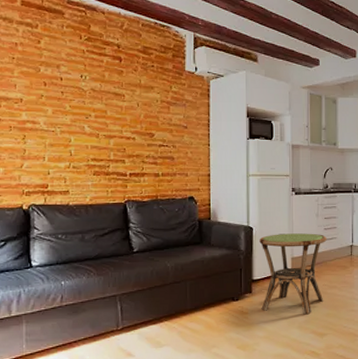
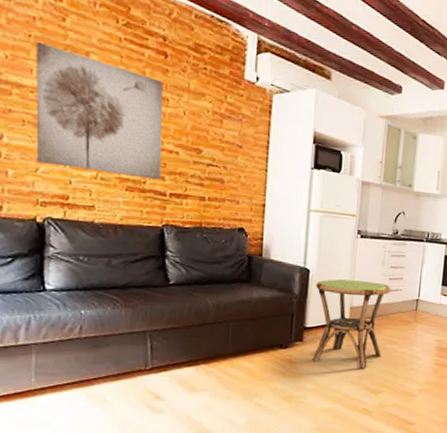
wall art: none [18,62,122,163] -> present [36,41,163,180]

